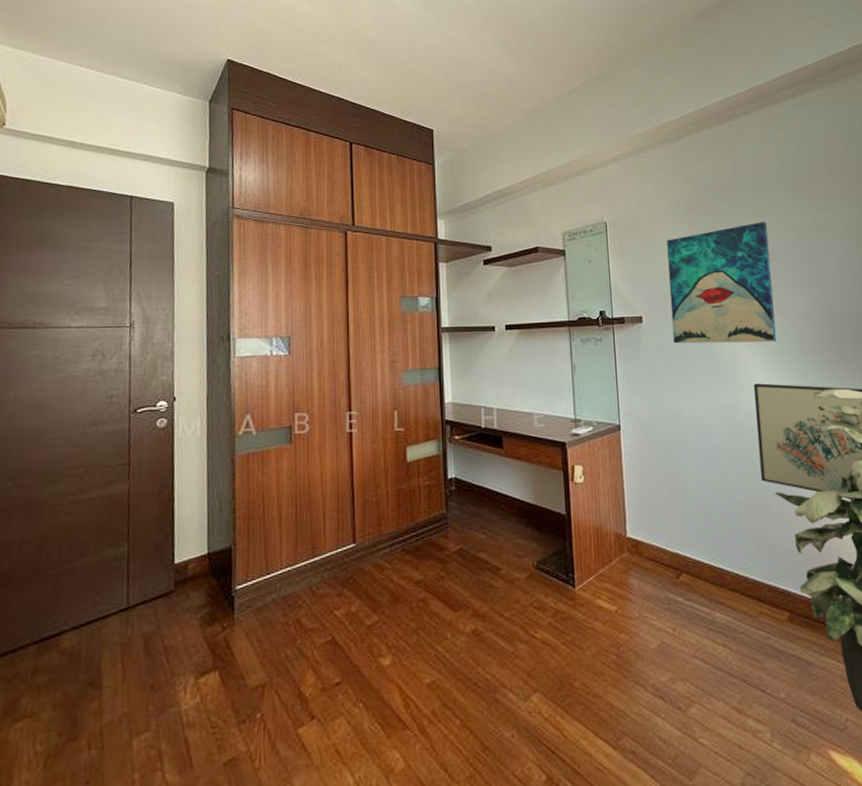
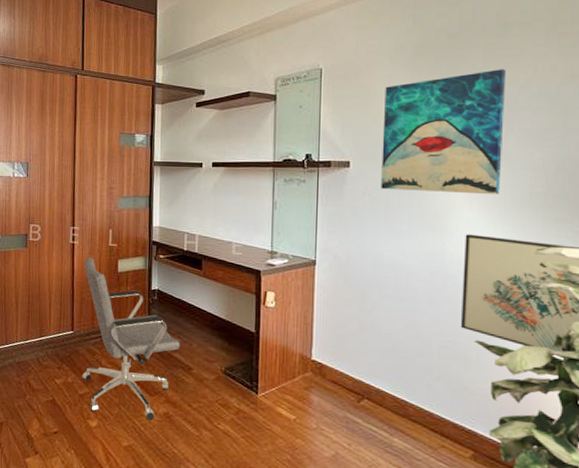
office chair: none [365,447,485,648] -> present [82,257,180,421]

